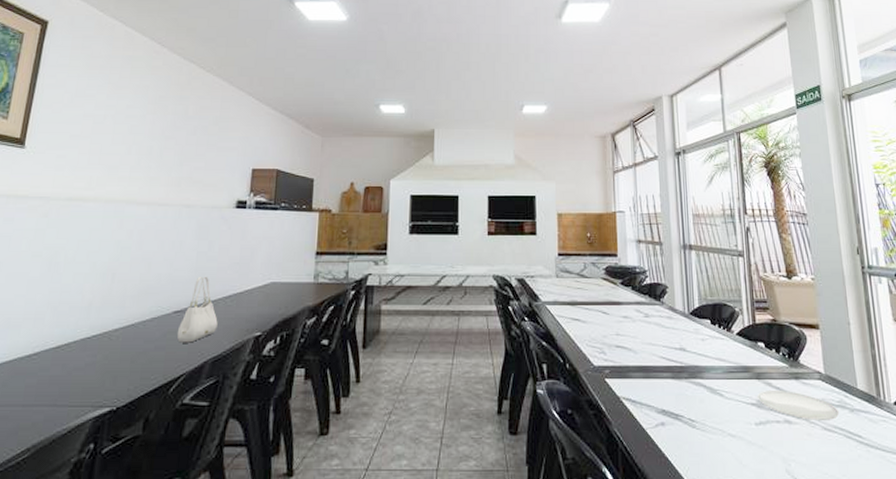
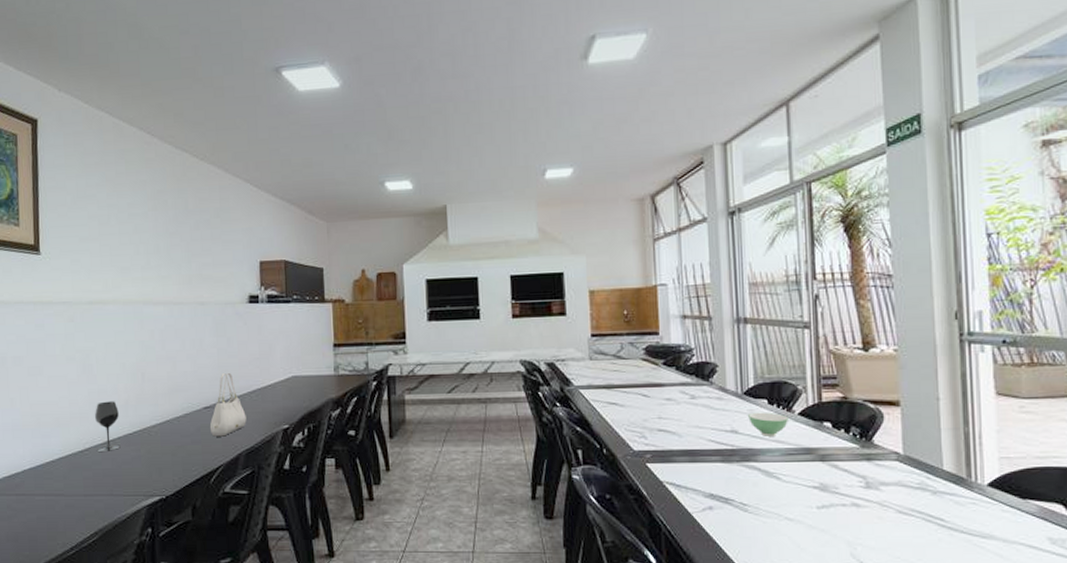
wineglass: none [47,302,80,358] -> present [94,401,121,453]
bowl: none [693,331,728,355] -> present [747,412,788,437]
plate: present [758,391,840,420] -> none [821,473,919,503]

